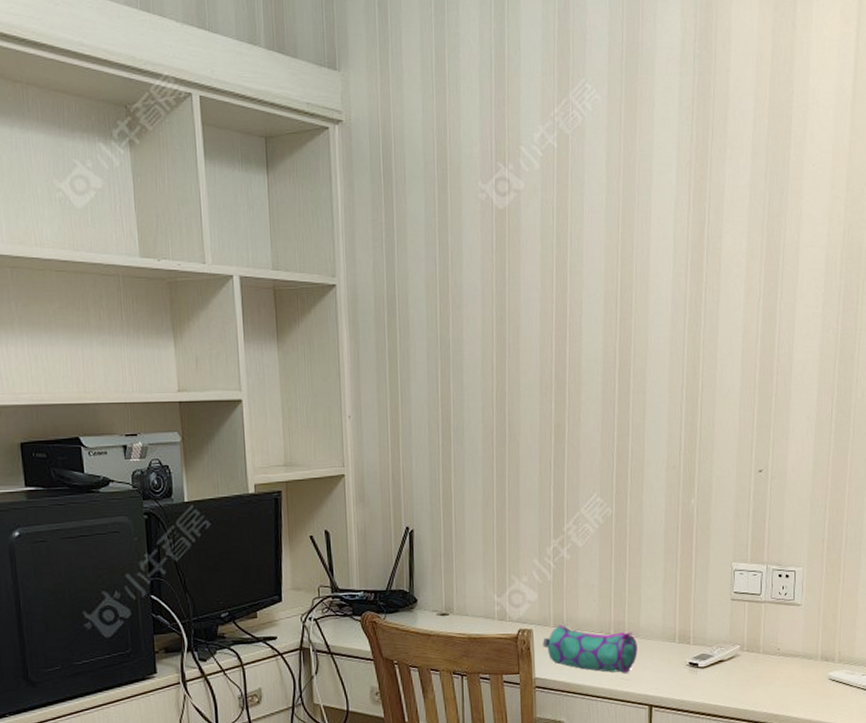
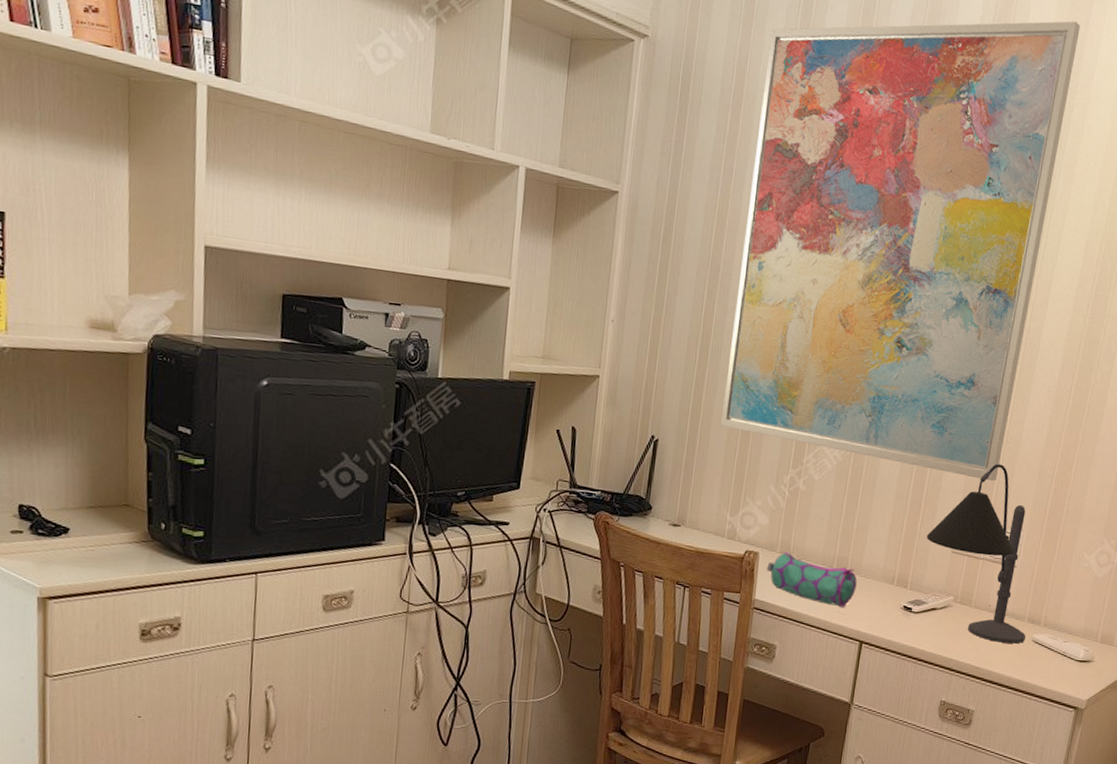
wall art: none [466,27,787,521] -> present [721,20,1081,482]
desk lamp: none [703,501,821,686] -> present [927,464,1026,644]

